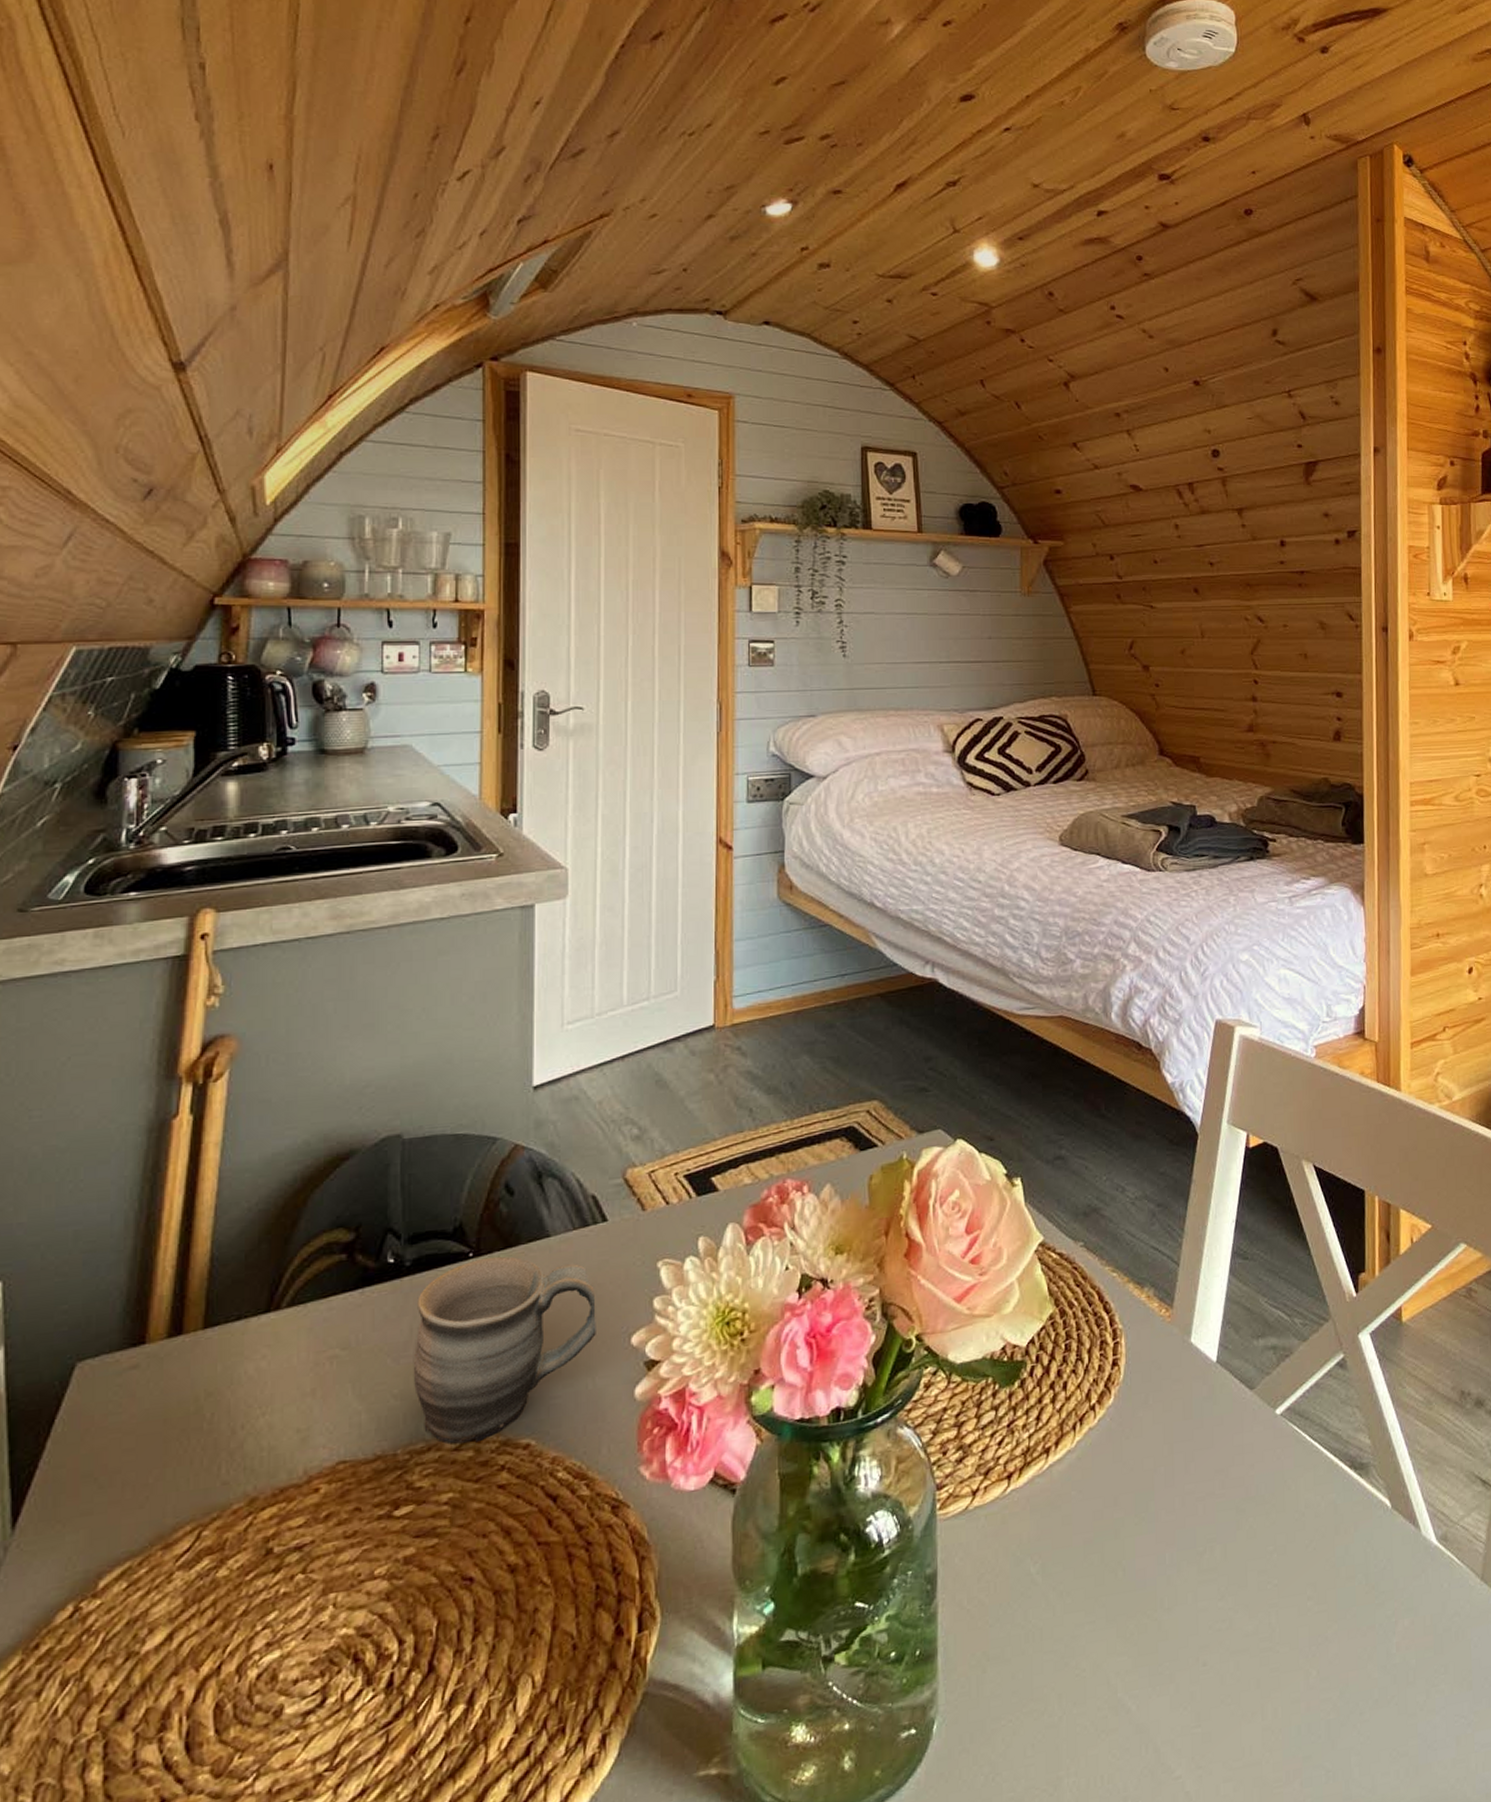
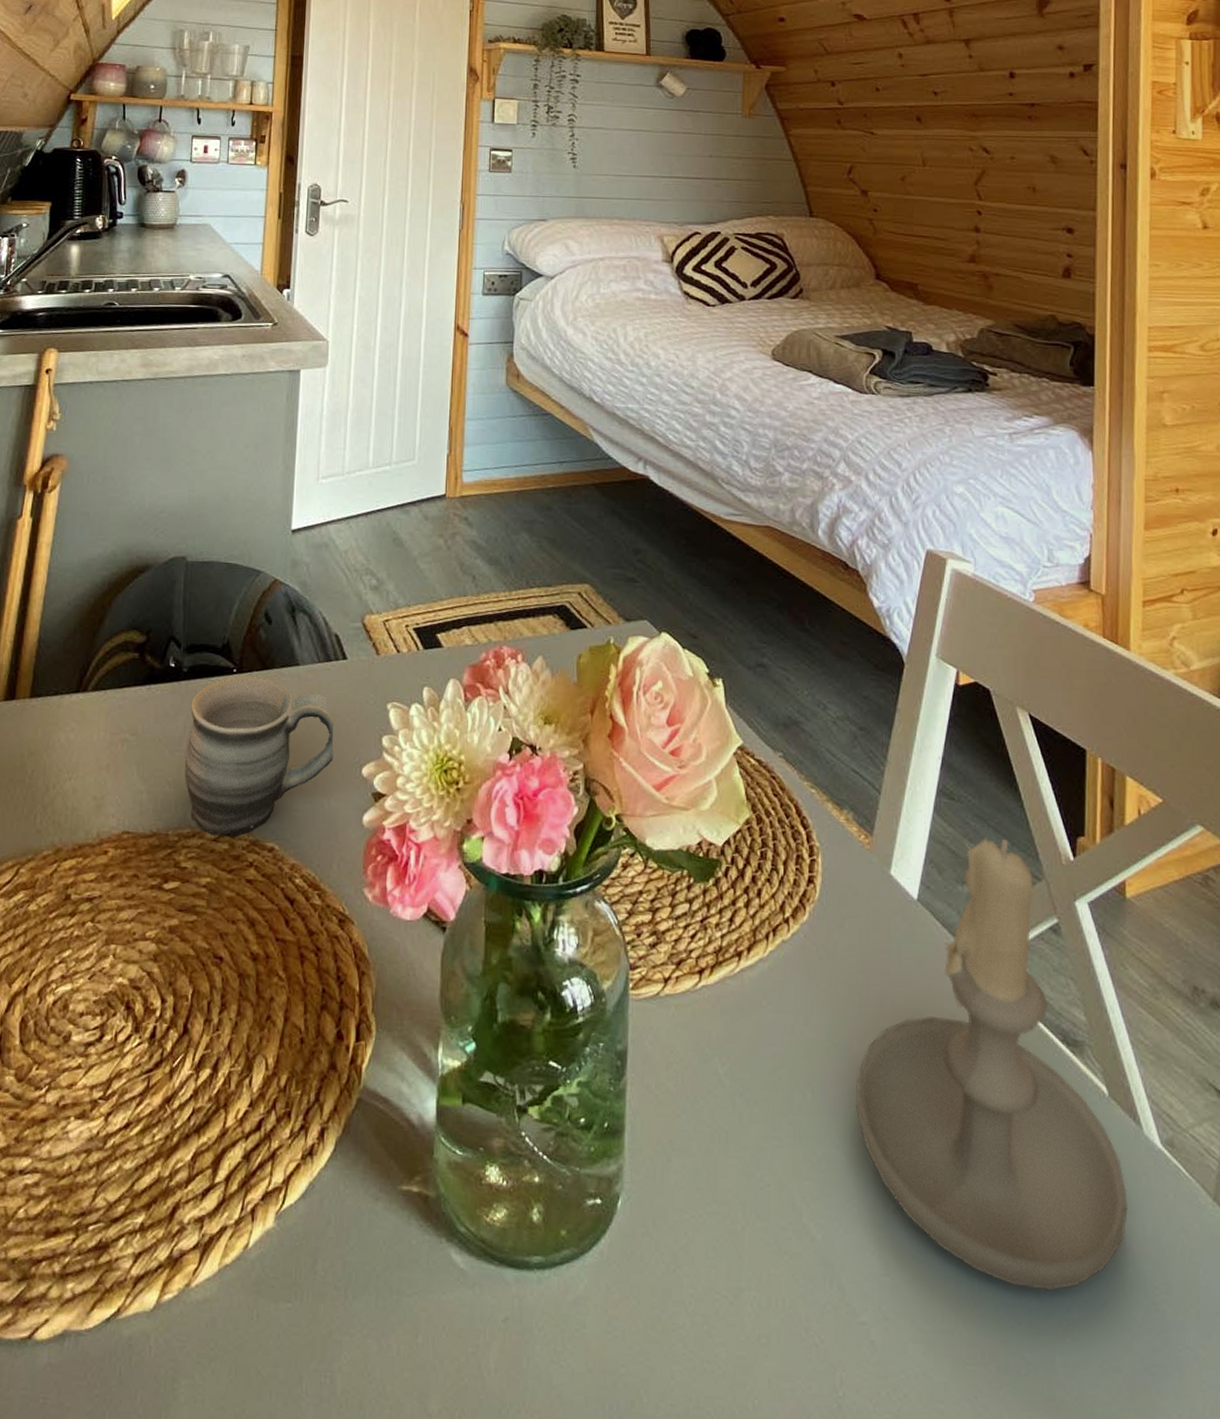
candle: none [1164,1288,1410,1704] -> present [855,837,1128,1291]

